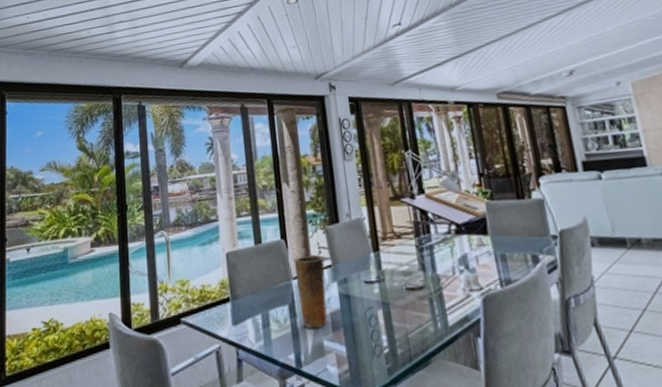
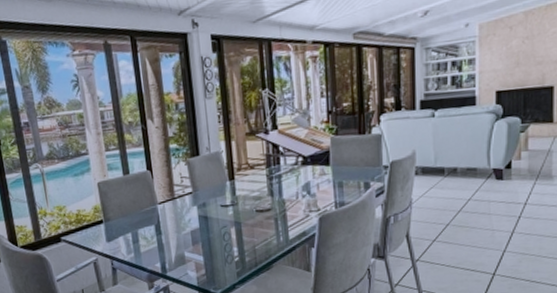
vase: present [293,255,328,329] -> none [158,184,189,244]

